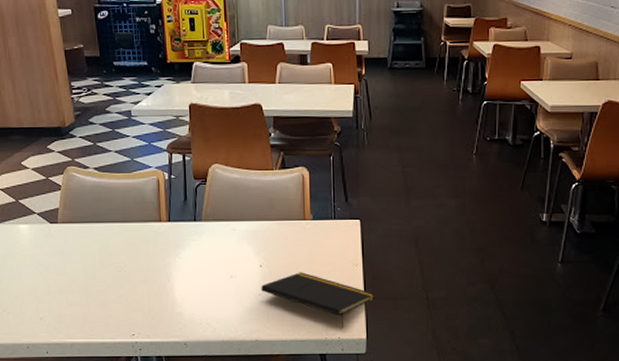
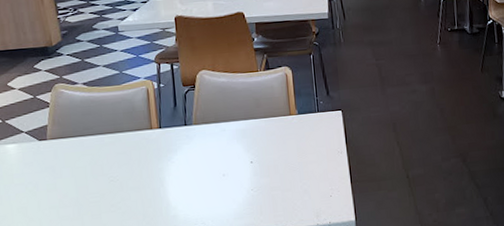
notepad: present [261,272,375,329] -> none [253,164,360,213]

